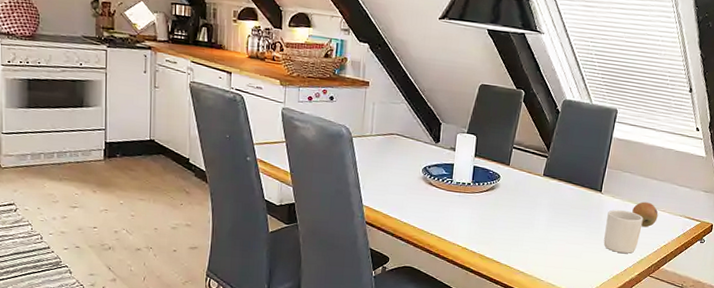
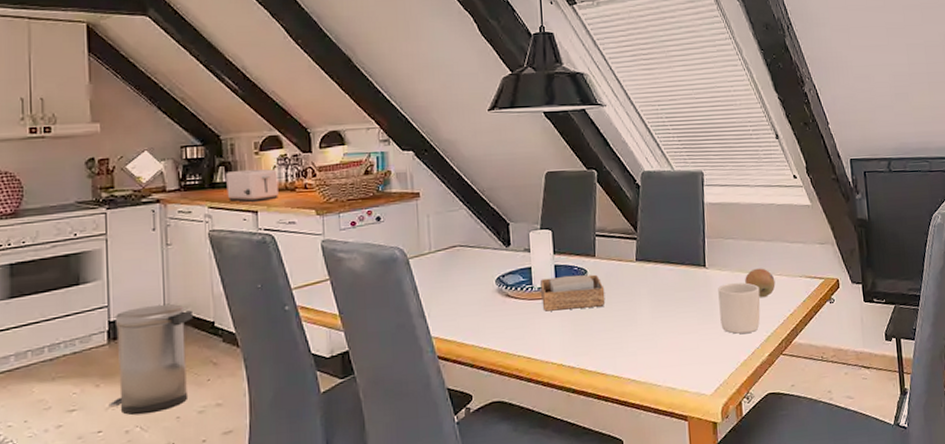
pedal bin: none [102,135,172,221] -> present [108,304,192,415]
toaster: none [207,33,251,65] -> present [226,169,278,202]
napkin holder: none [458,175,512,208] -> present [540,274,606,311]

